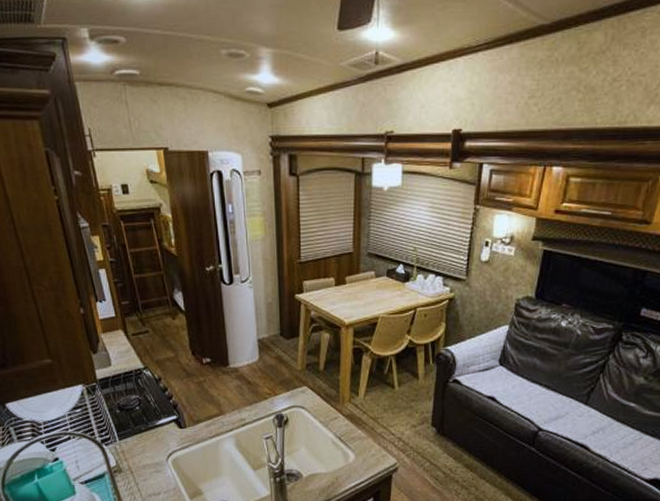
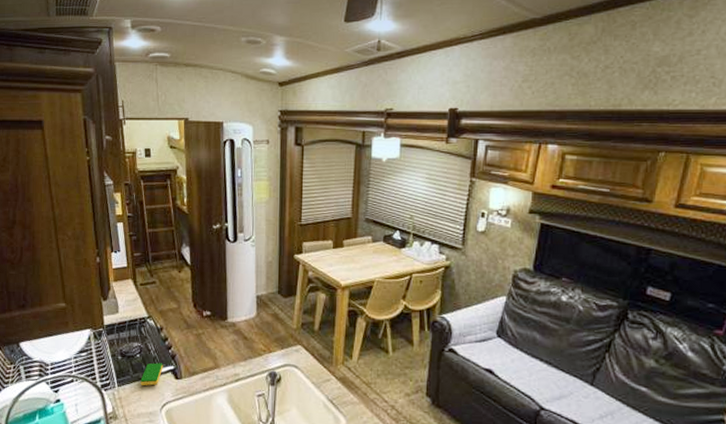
dish sponge: none [142,414,166,438] -> present [140,363,163,386]

